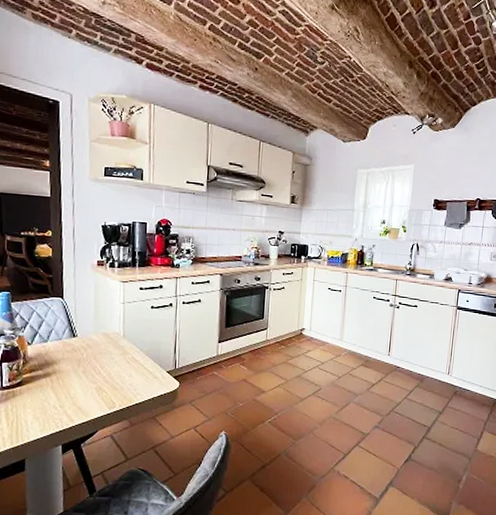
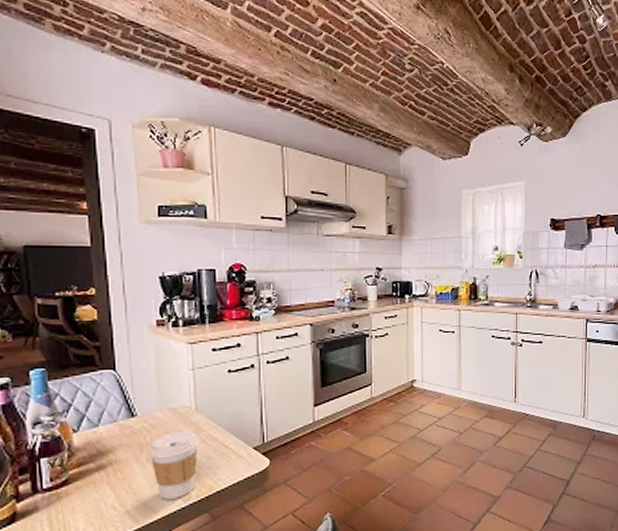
coffee cup: none [85,352,124,406] -> present [150,431,198,500]

